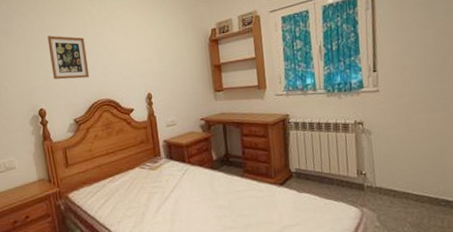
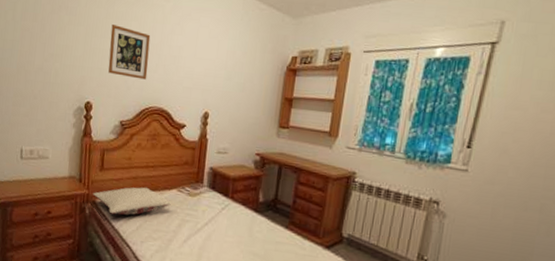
pillow: none [64,172,138,204] -> present [93,187,172,216]

